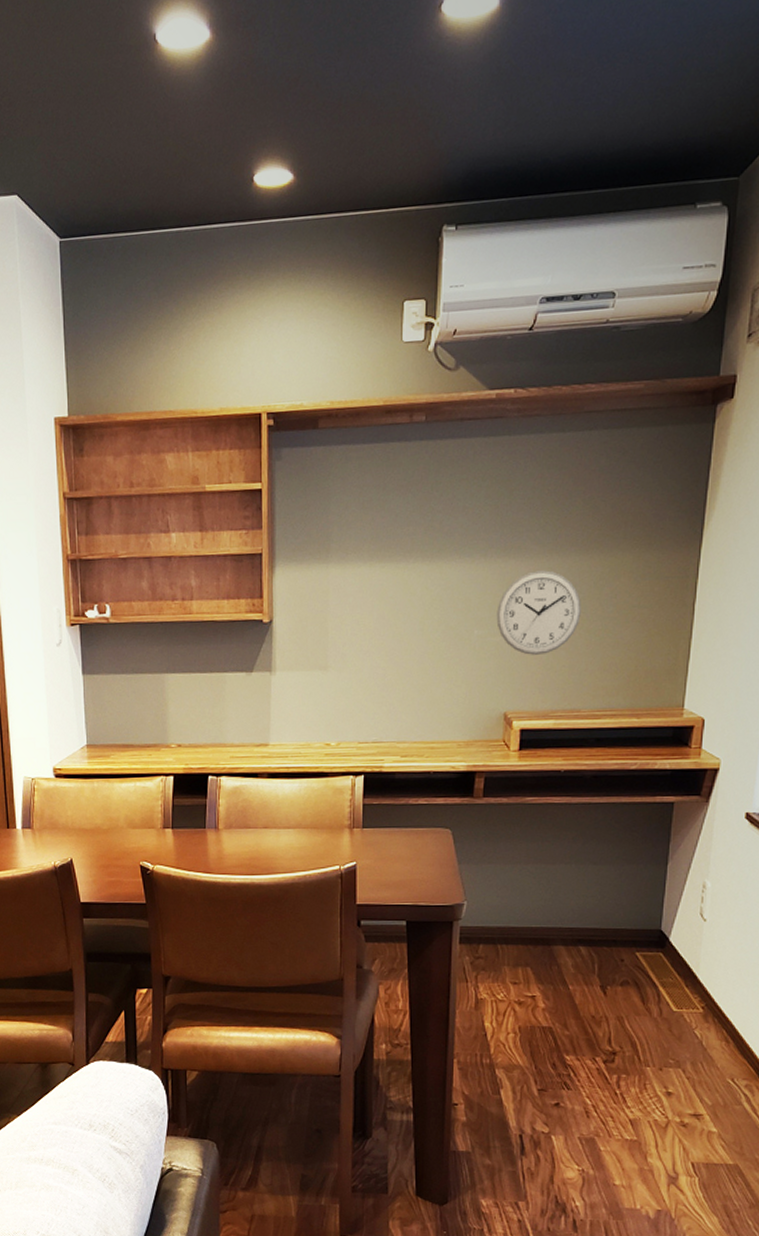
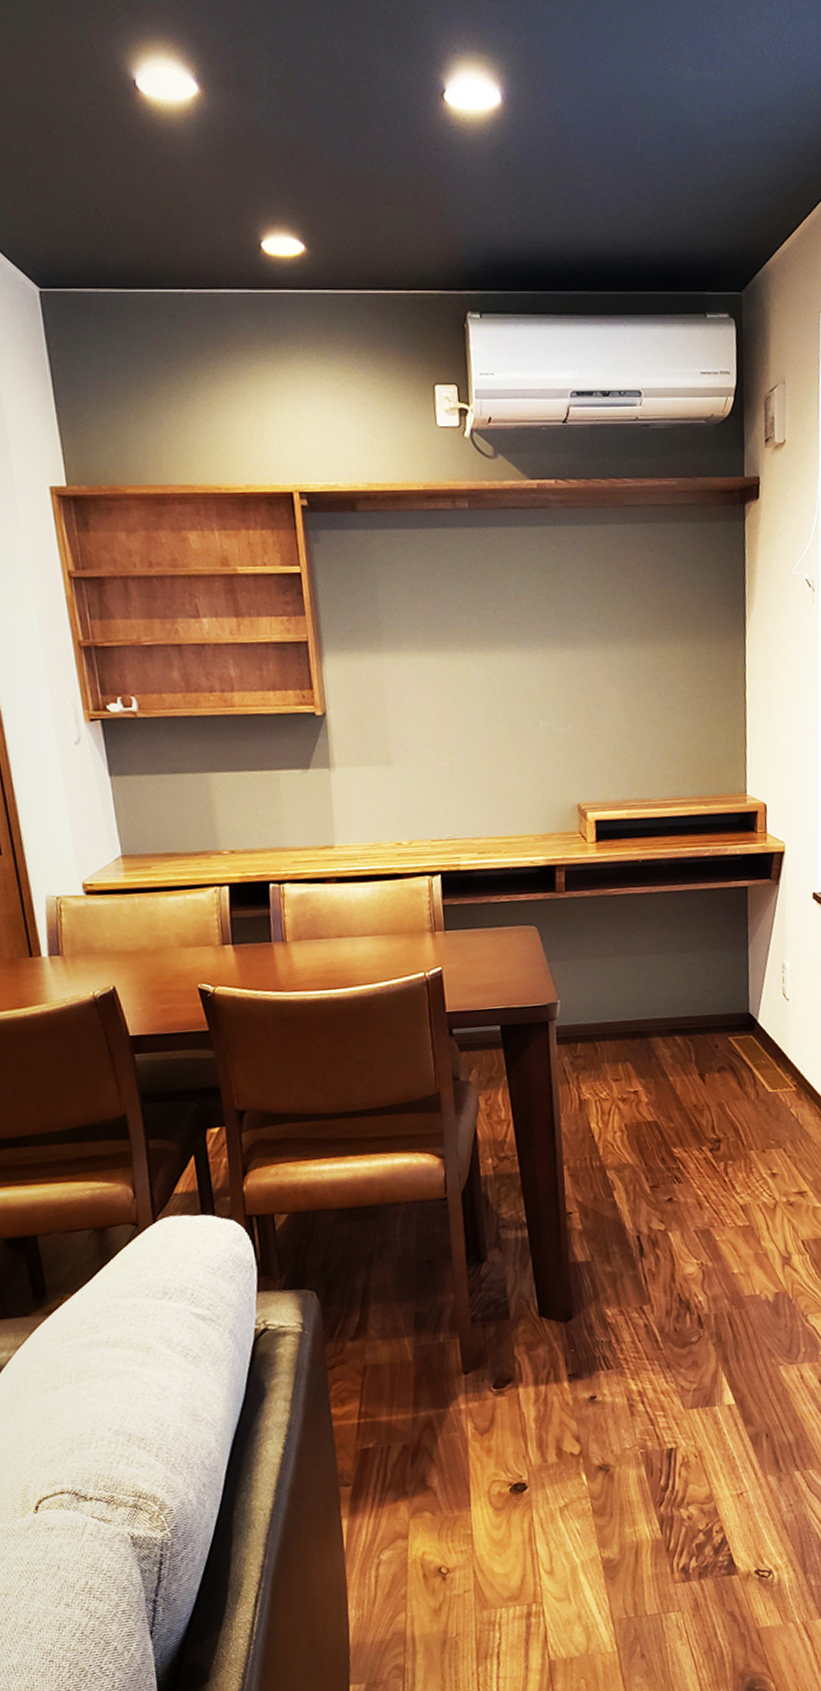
wall clock: present [496,570,581,655] -> none [560,660,642,746]

